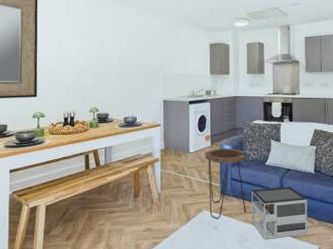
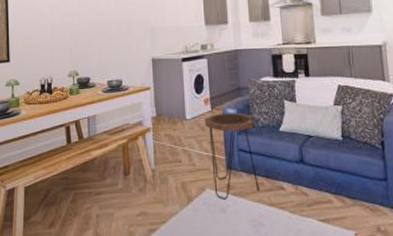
architectural model: present [251,186,307,239] -> none [264,157,339,224]

